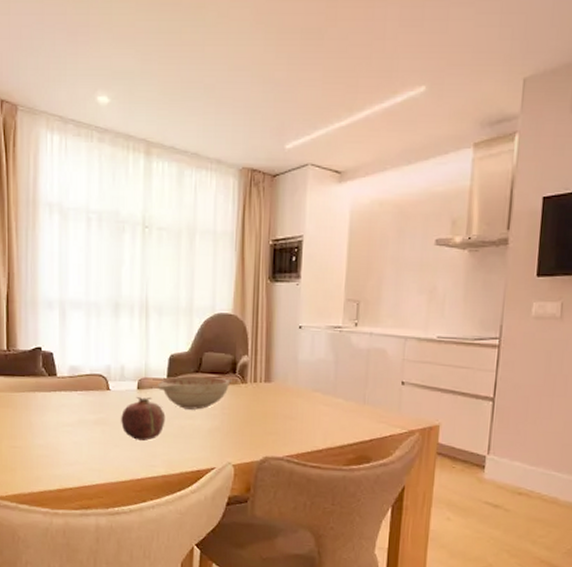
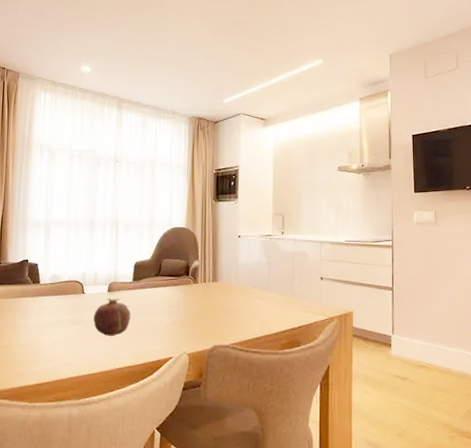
decorative bowl: present [157,375,232,410] -> none [124,279,186,307]

